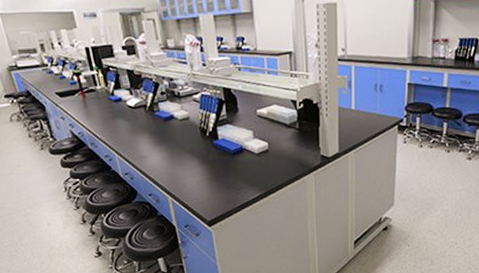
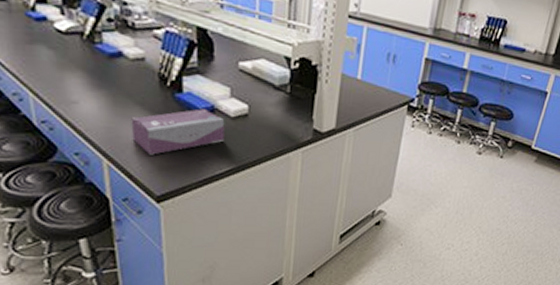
tissue box: none [184,150,253,190] -> present [131,108,225,155]

